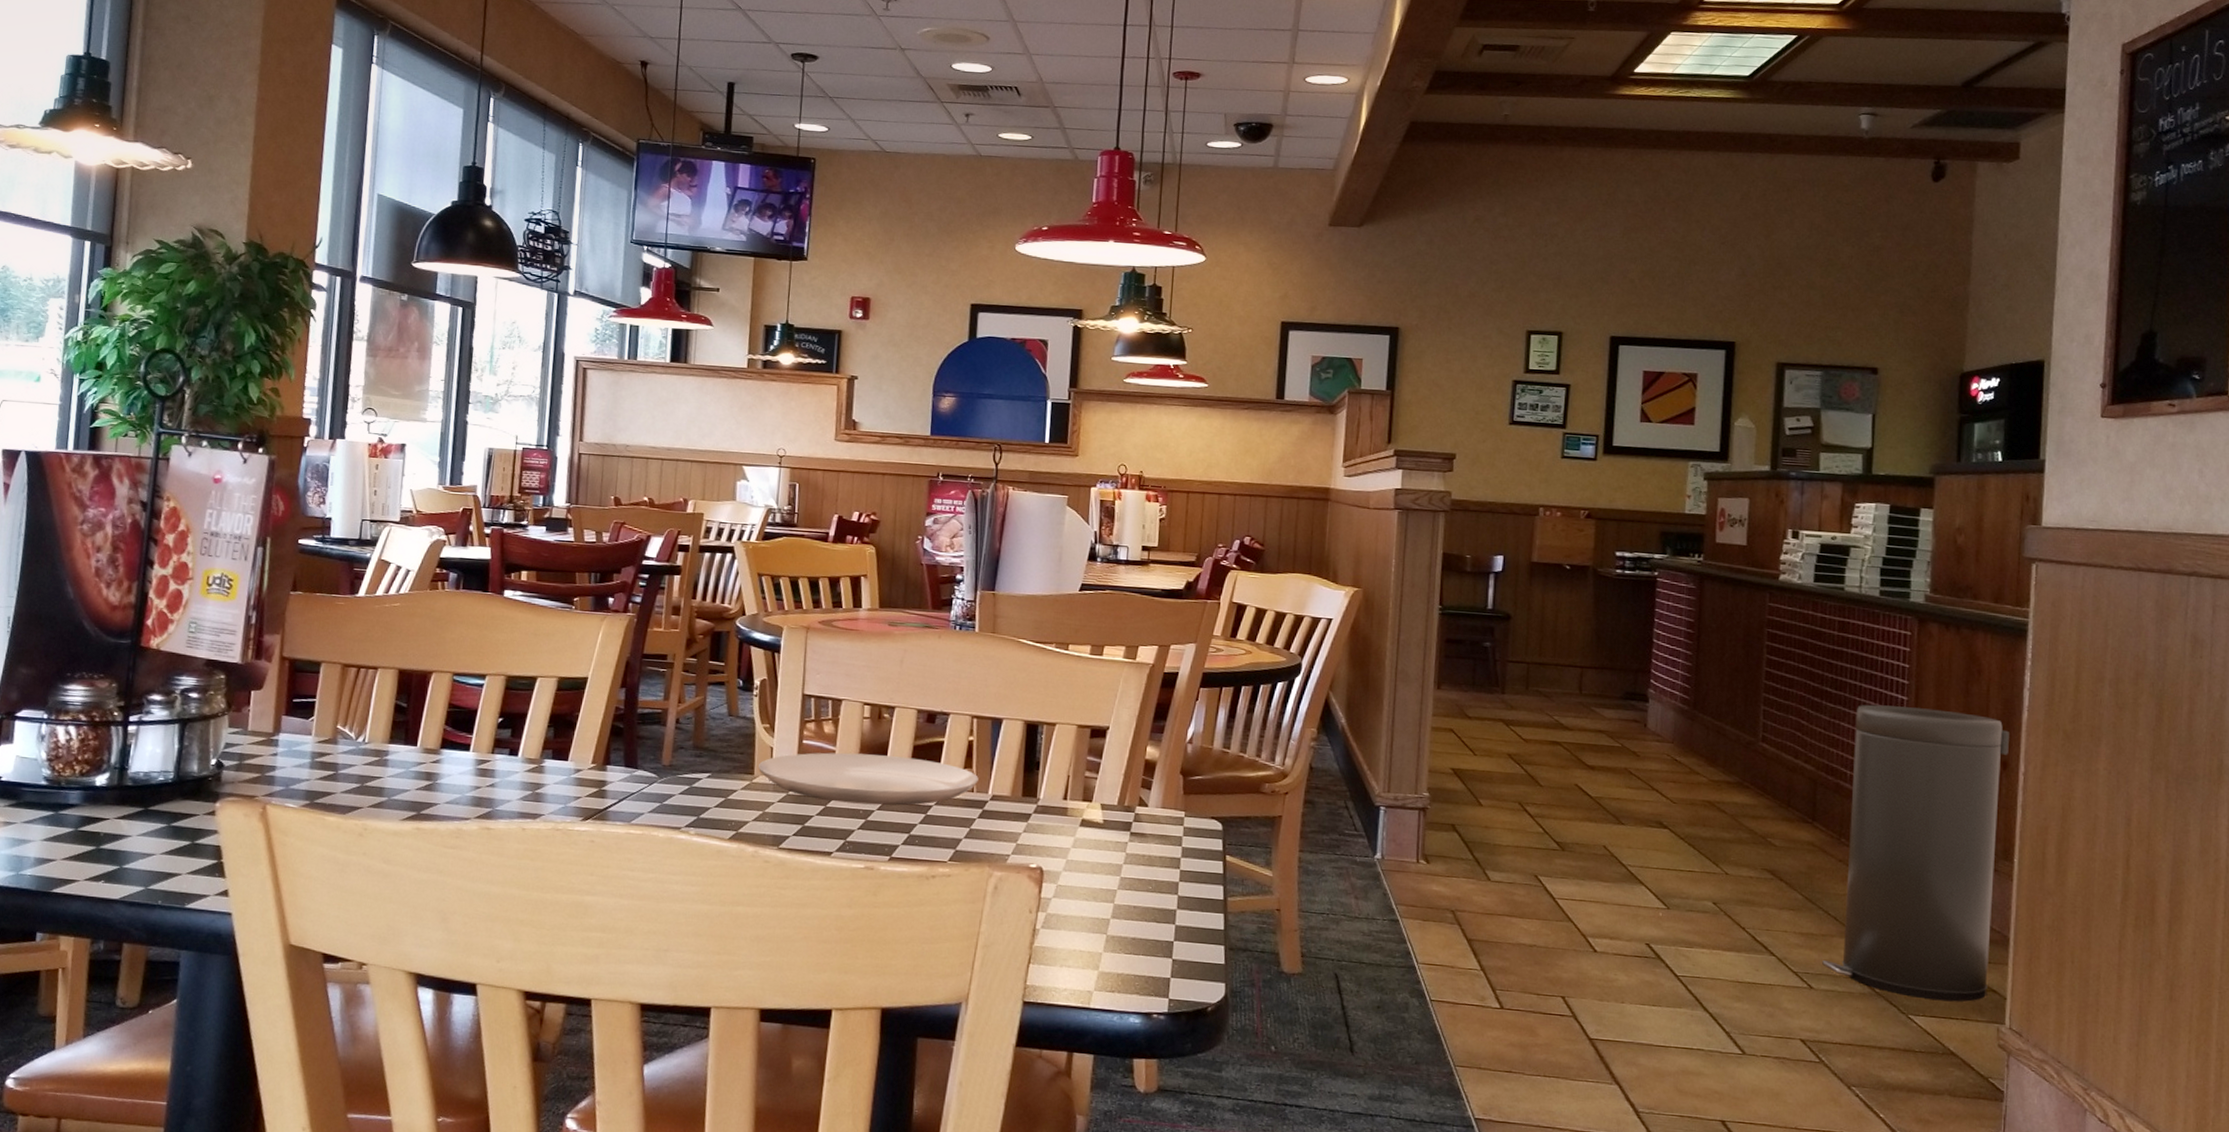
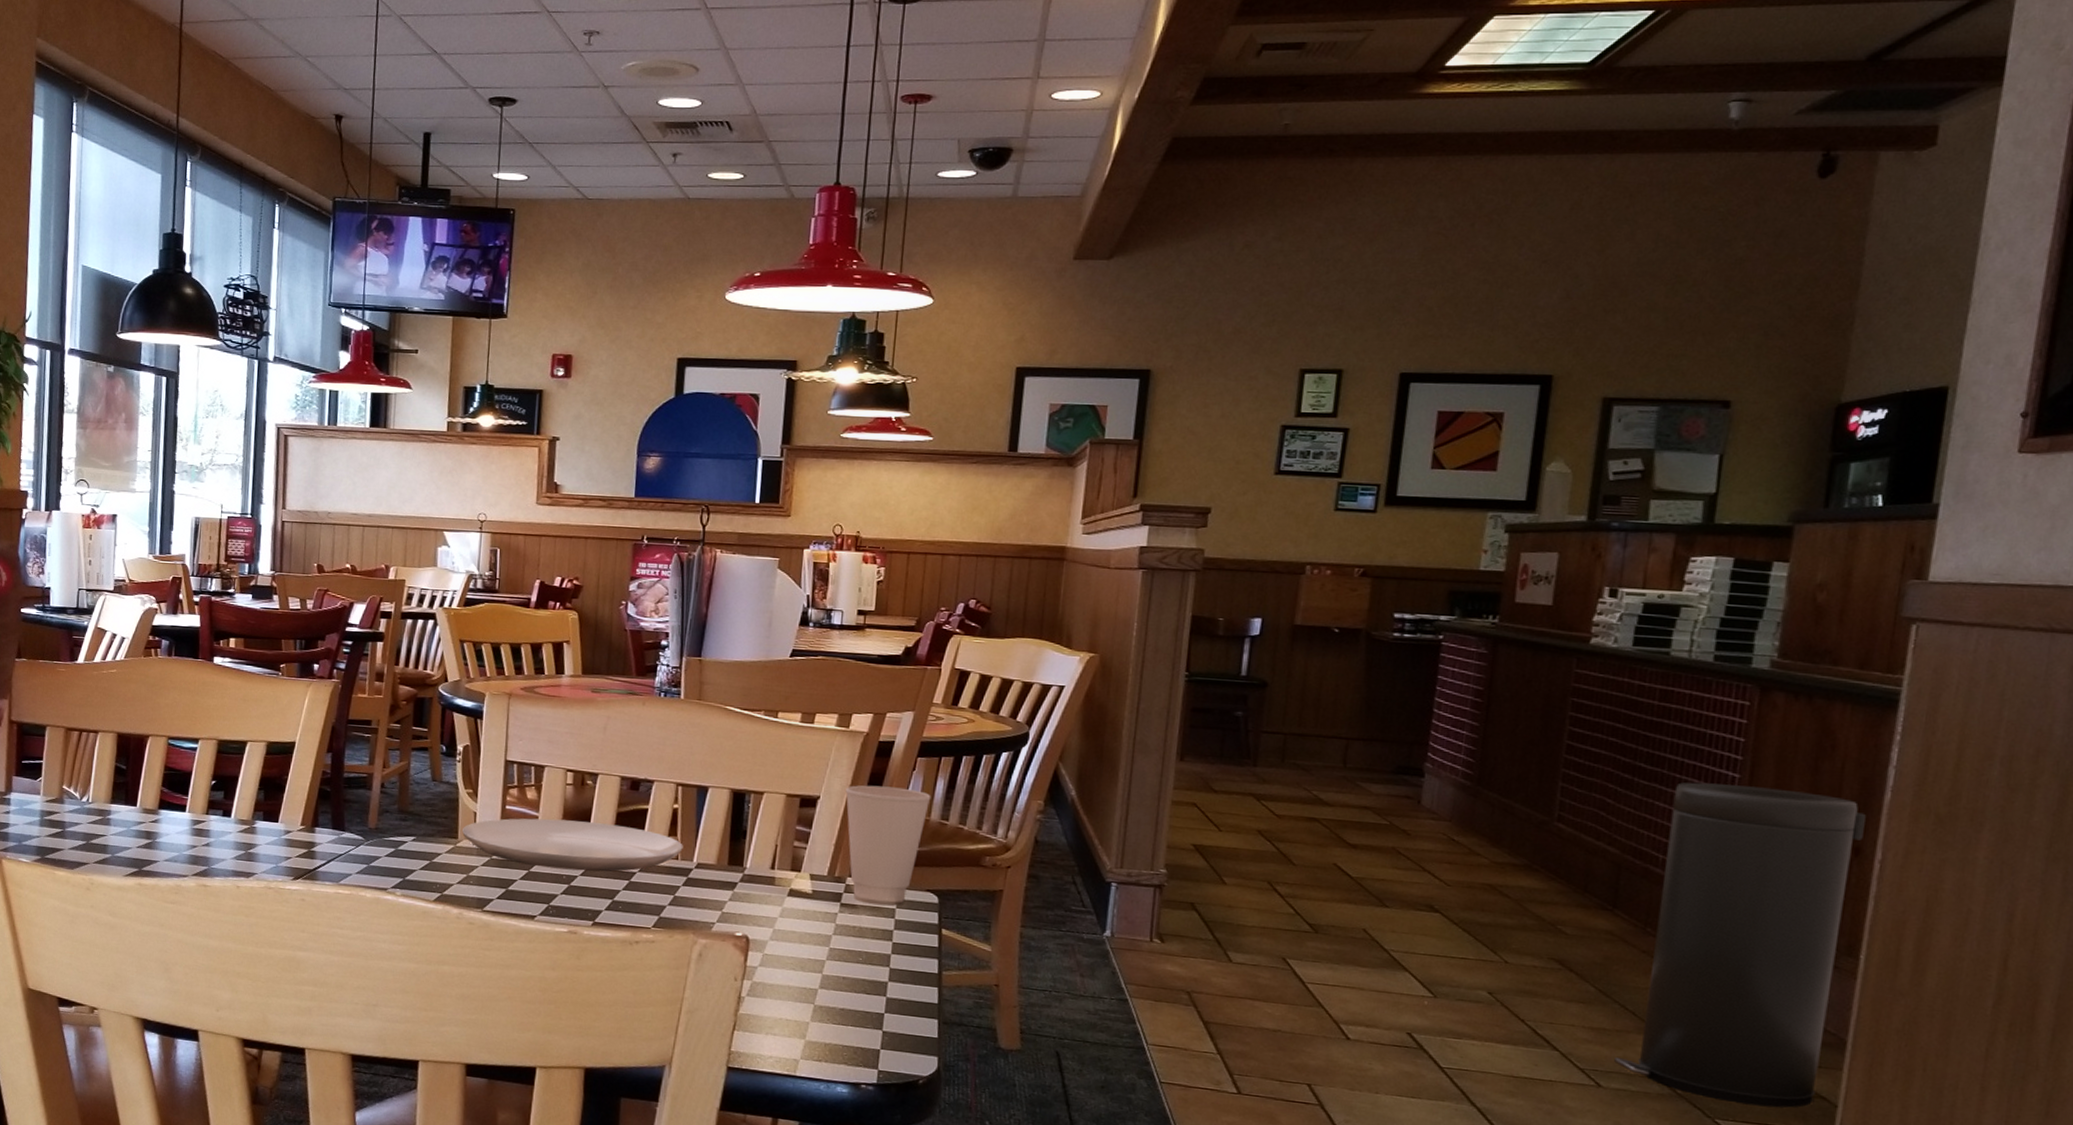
cup: none [1133,715,1214,835] -> present [845,785,931,907]

